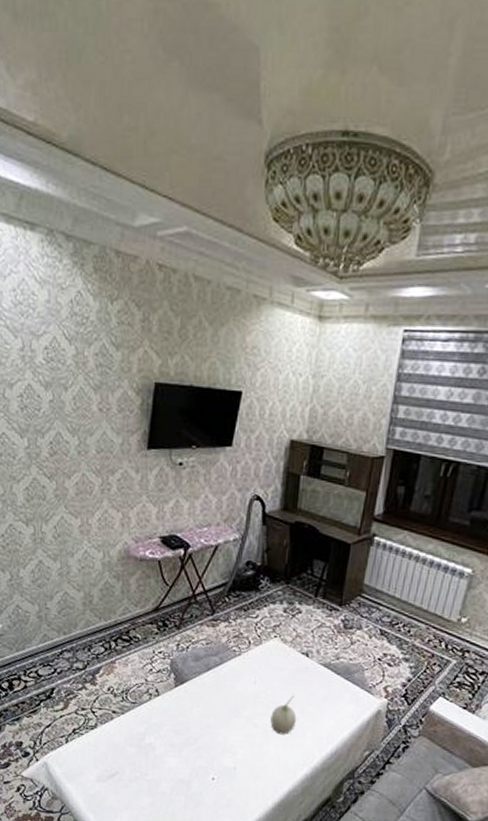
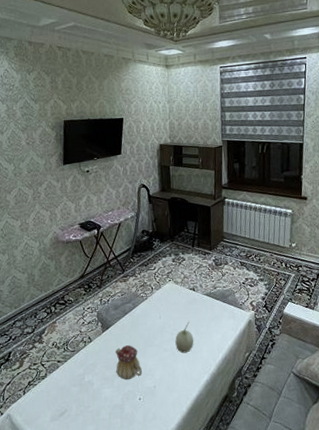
teapot: none [187,709,221,752] -> present [115,345,142,380]

